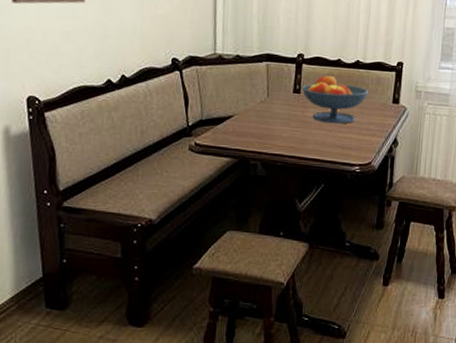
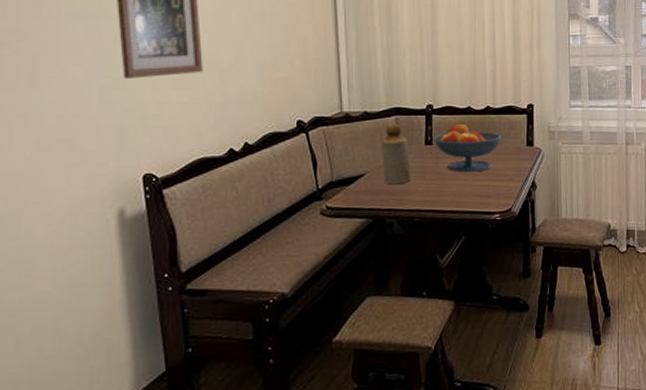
bottle: none [251,69,277,129] -> present [382,124,410,185]

